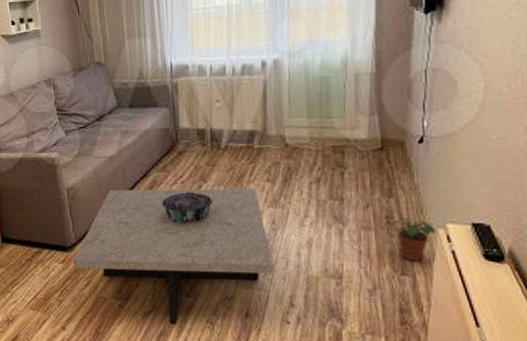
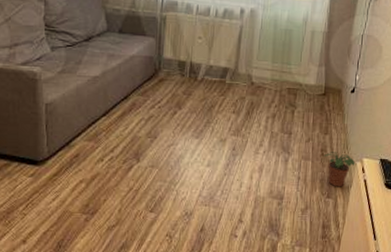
coffee table: present [73,188,275,325] -> none [42,109,231,238]
decorative bowl: present [161,192,213,224] -> none [137,116,185,145]

